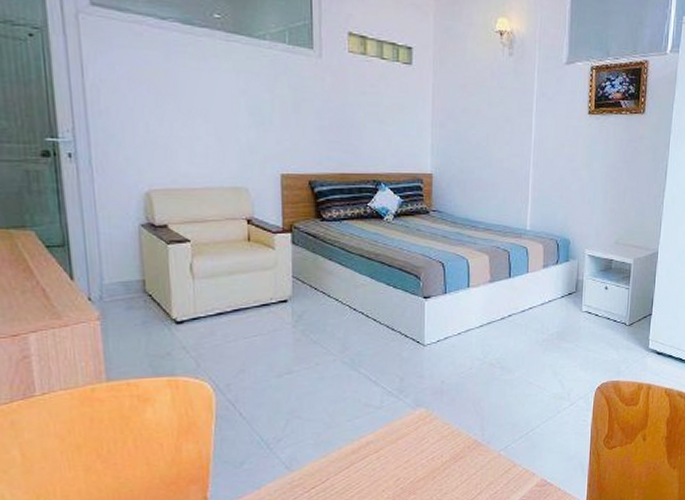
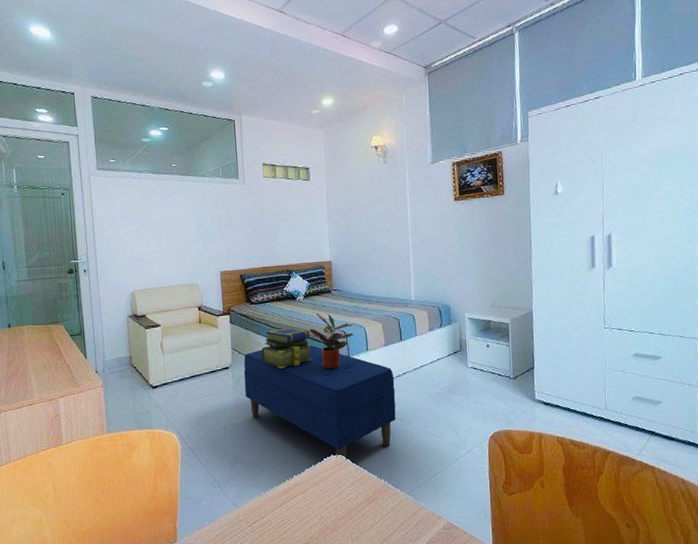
bench: none [307,278,498,414] -> present [243,345,396,460]
stack of books: none [333,254,400,305] -> present [261,327,312,369]
potted plant: none [398,238,455,308] -> present [310,313,355,370]

